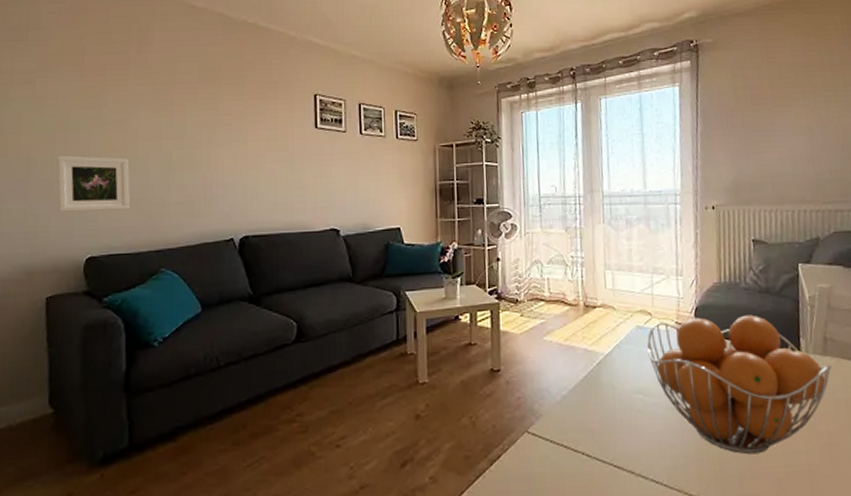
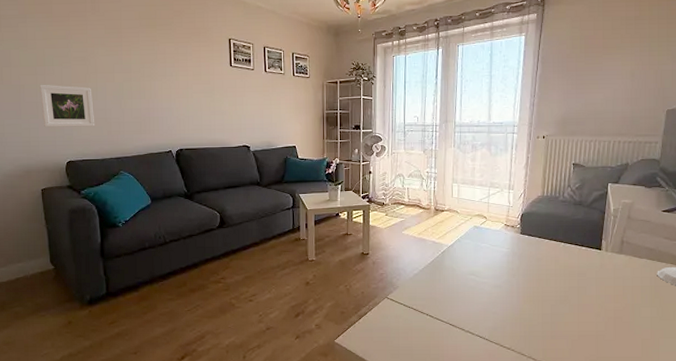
fruit basket: present [647,314,832,455] -> none [481,221,625,322]

